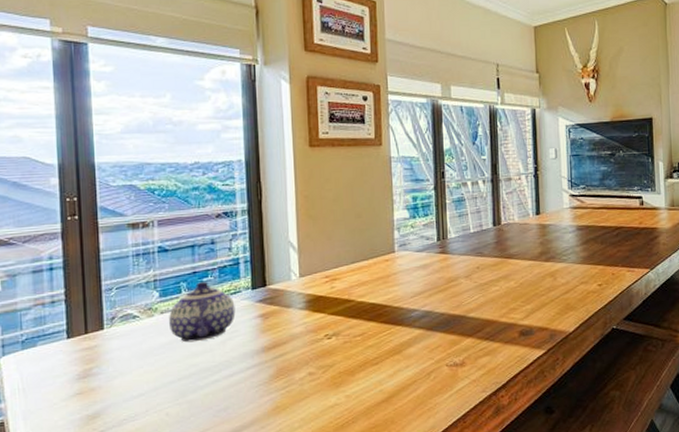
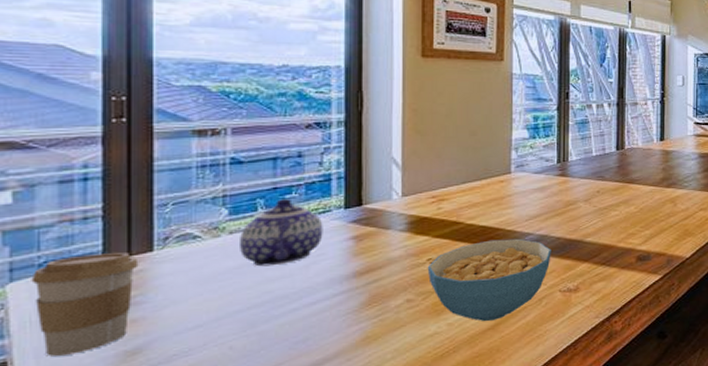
coffee cup: none [17,331,94,418] -> present [31,252,139,356]
cereal bowl: none [325,314,437,394] -> present [427,238,551,321]

